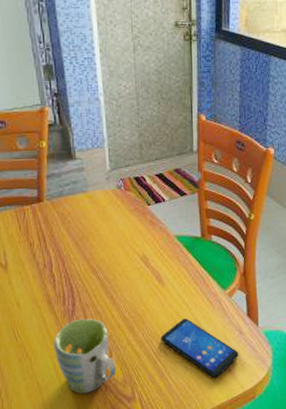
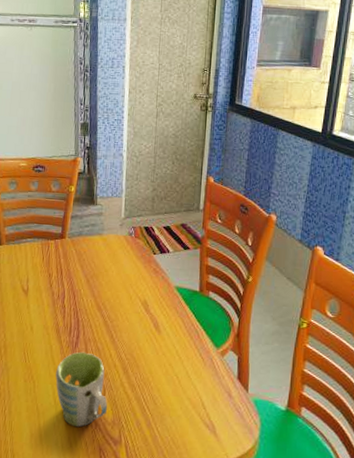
smartphone: present [161,318,239,378] -> none [151,370,226,439]

